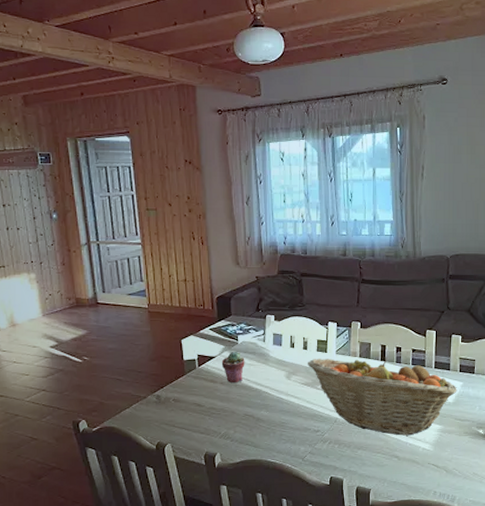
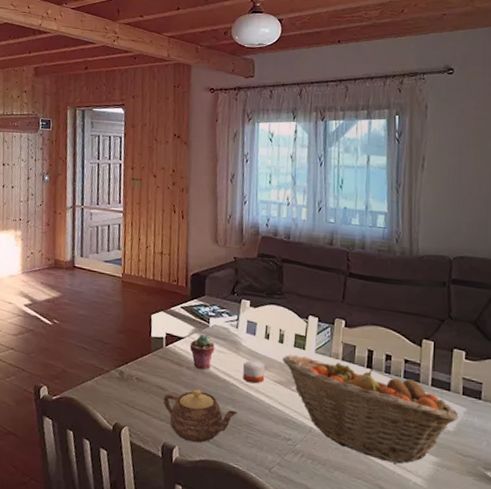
teapot: none [201,401,271,448] -> present [163,389,237,443]
candle: none [272,369,293,388] -> present [242,360,265,384]

